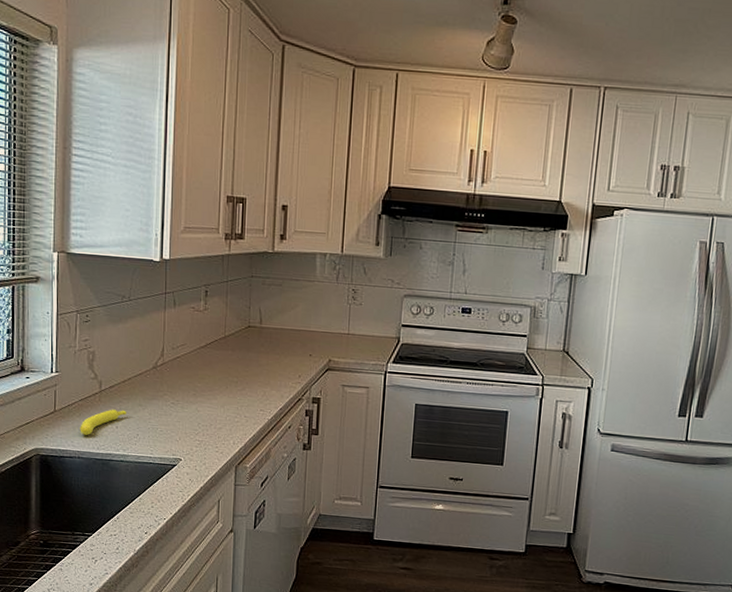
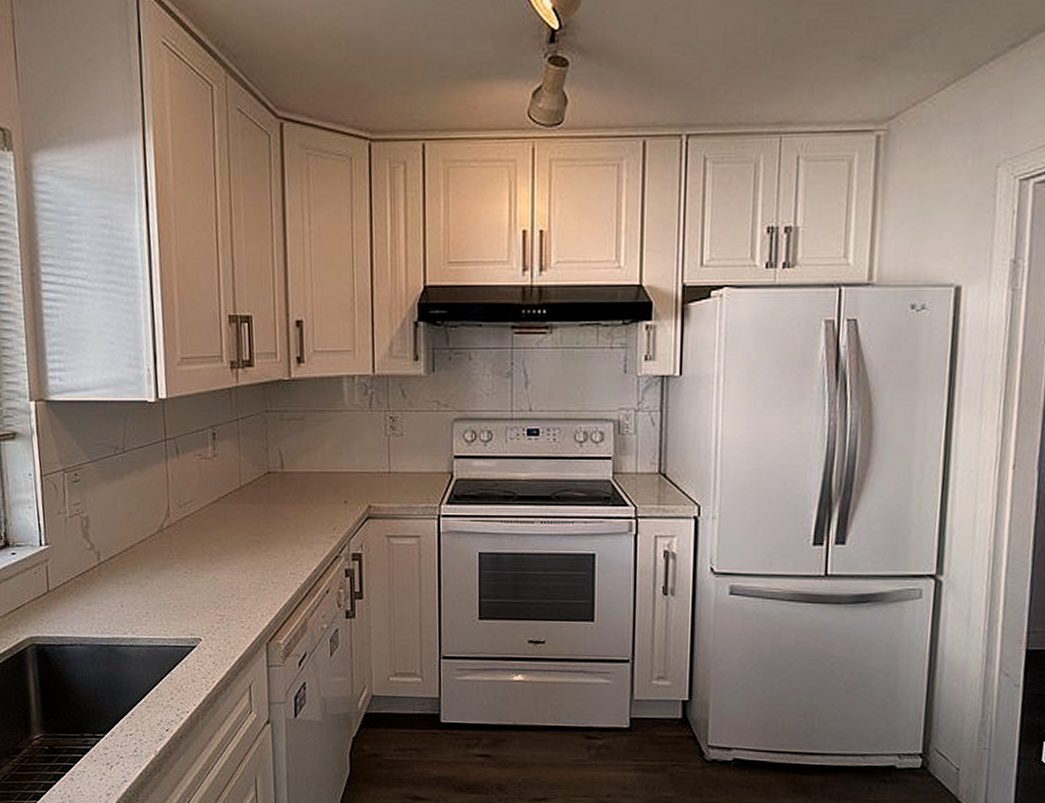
banana: present [80,409,127,435] -> none [79,584,132,617]

